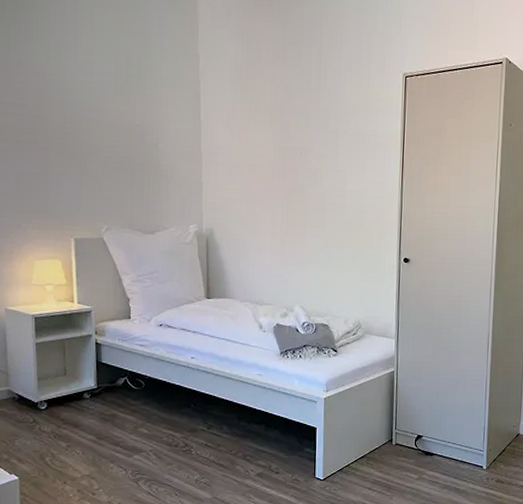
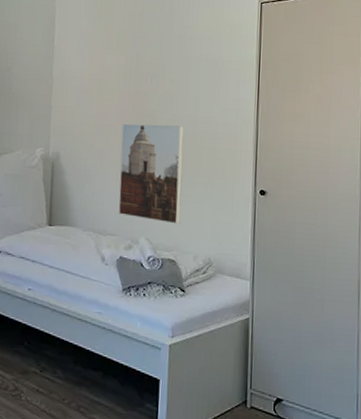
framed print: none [273,198,333,292] -> present [118,123,184,224]

